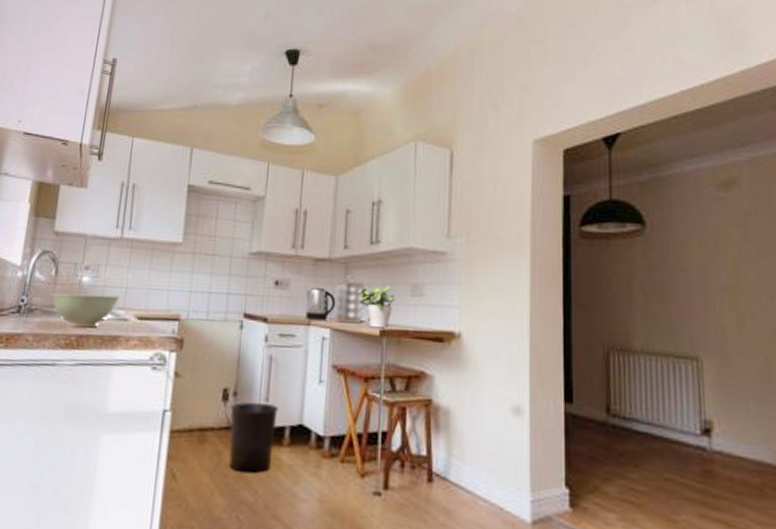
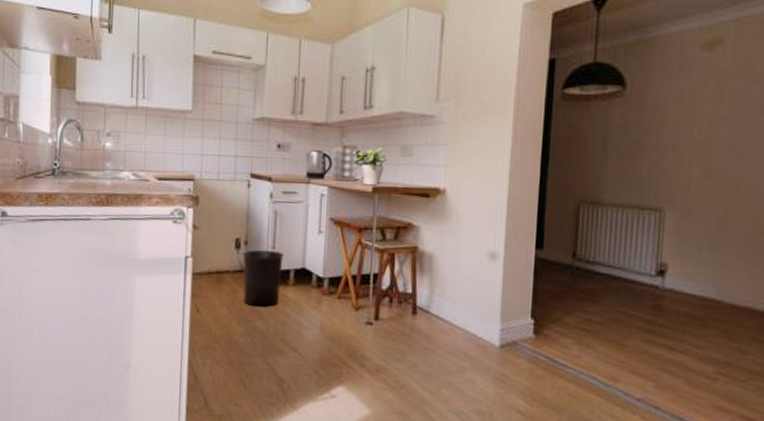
bowl: present [51,292,119,328] -> none [79,157,139,188]

